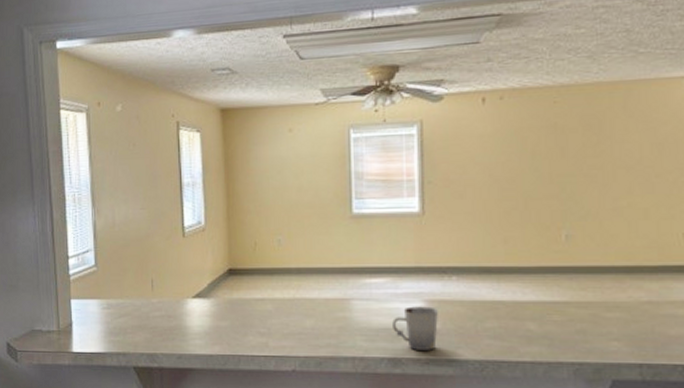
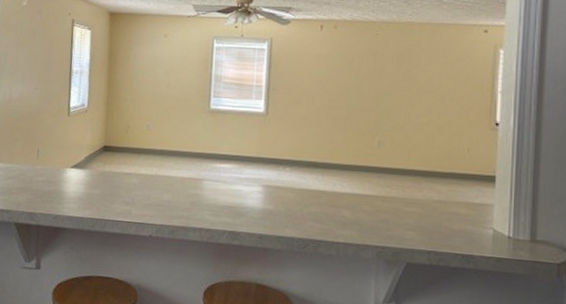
cup: present [392,306,438,350] -> none [235,189,273,228]

